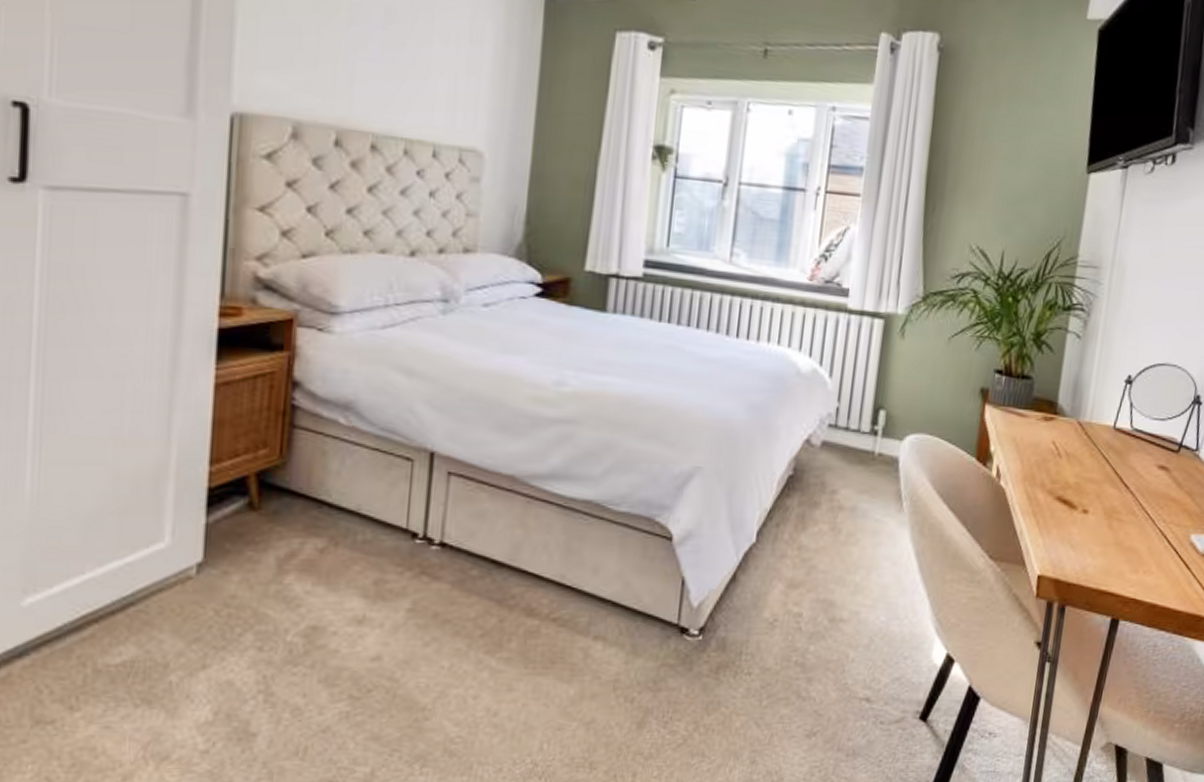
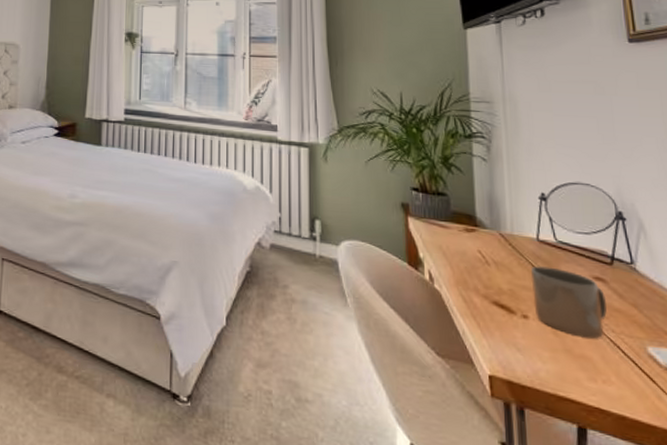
mug: none [1096,456,1166,529] -> present [530,266,607,338]

